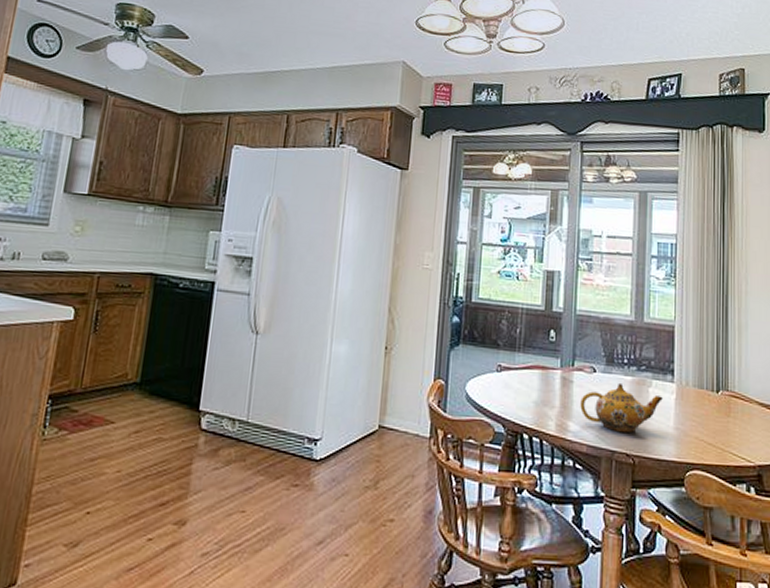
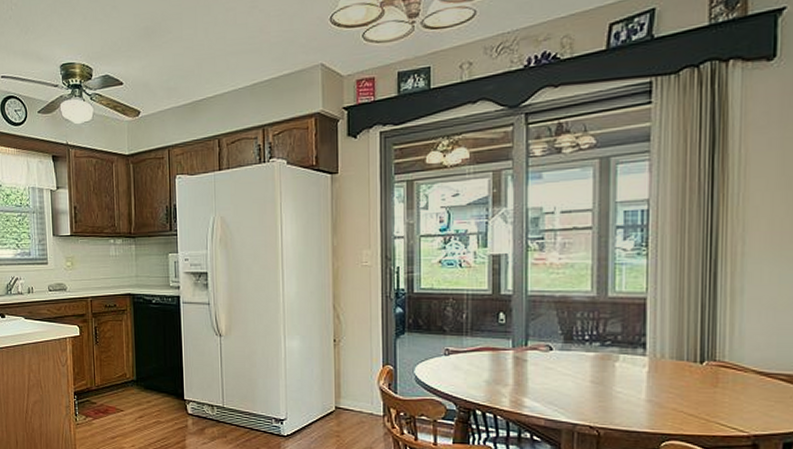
teapot: present [580,382,663,434] -> none [536,359,632,407]

